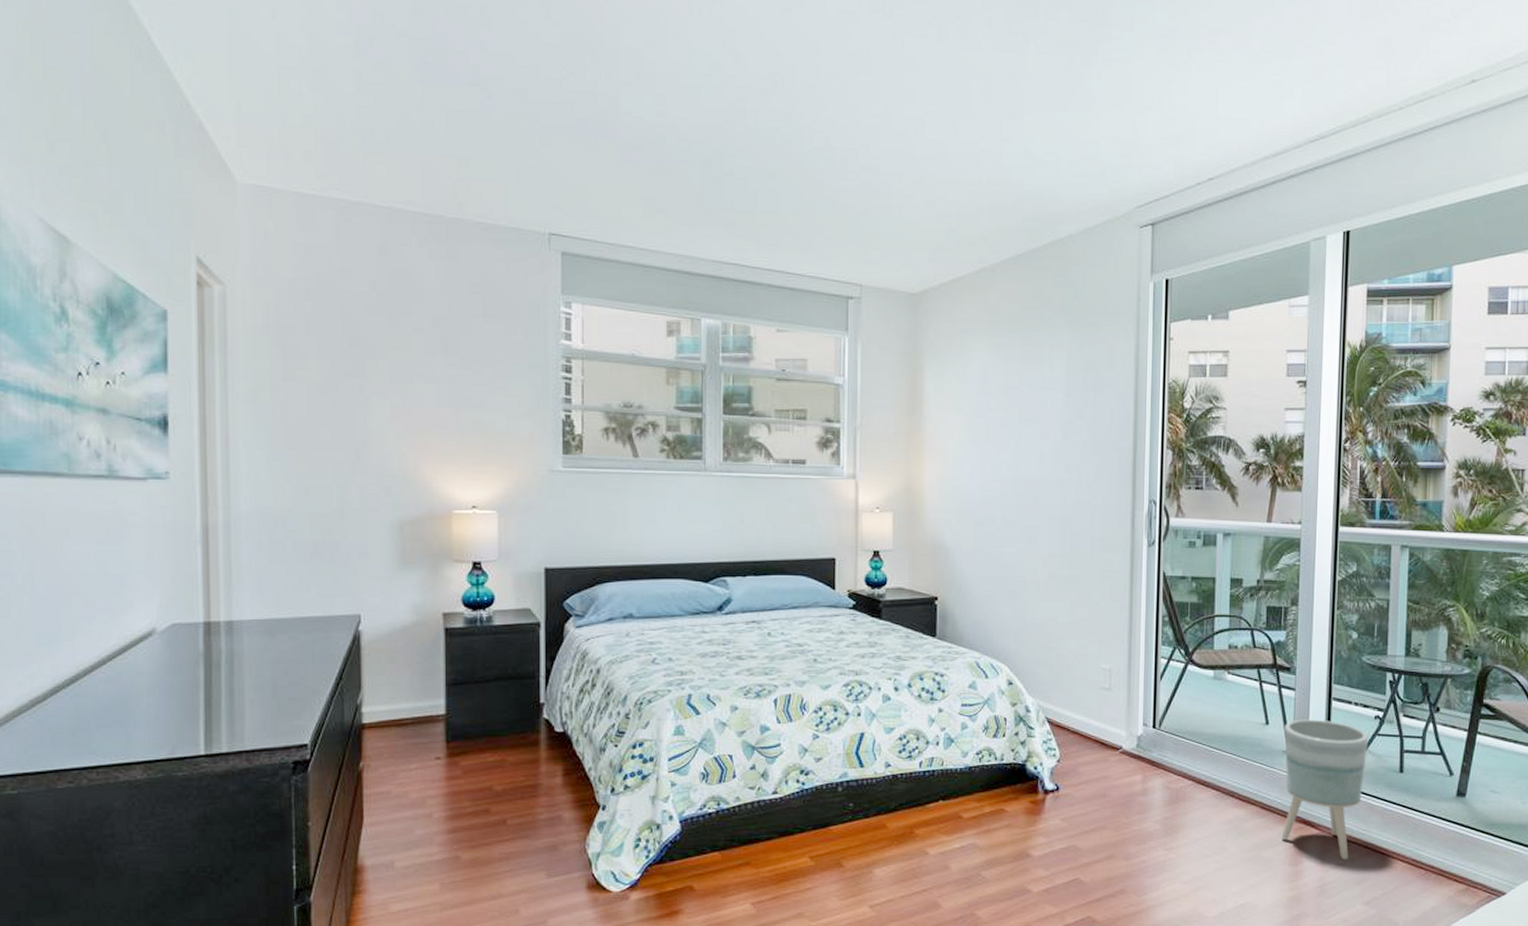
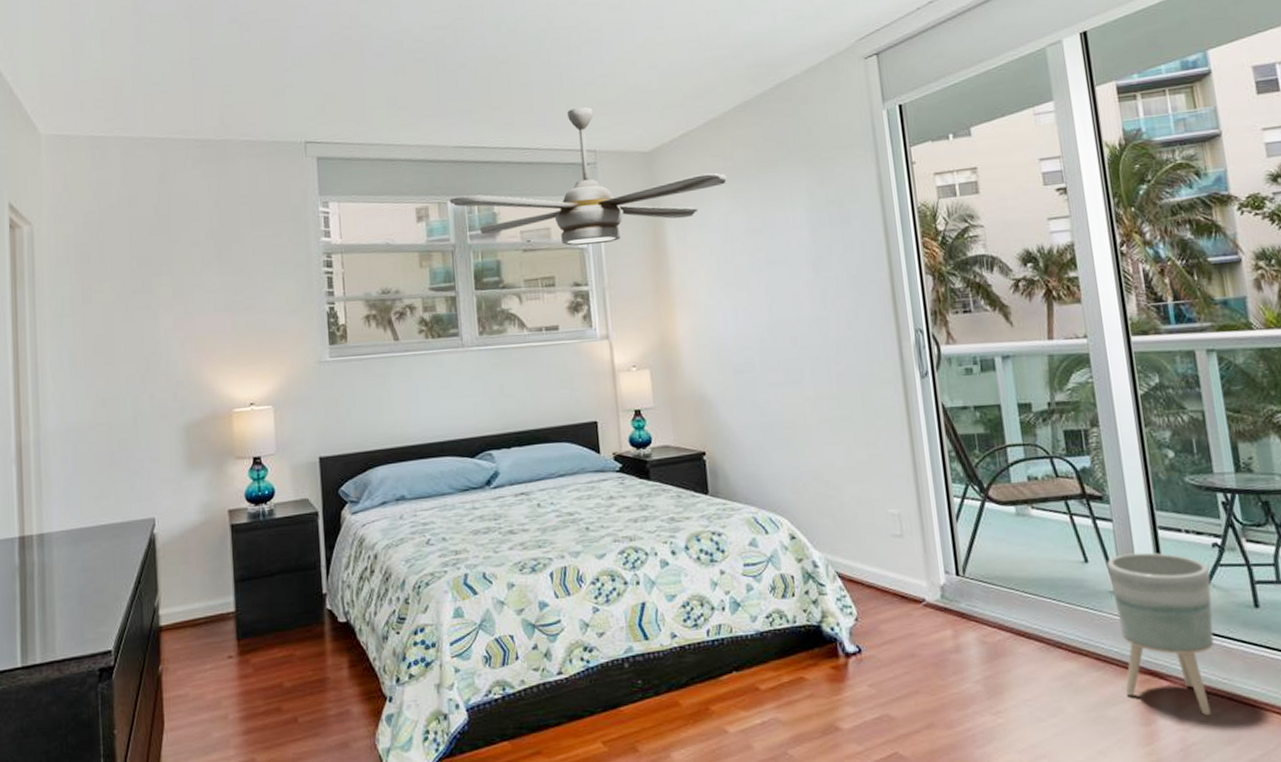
ceiling fan: none [703,237,991,382] -> present [449,107,727,246]

